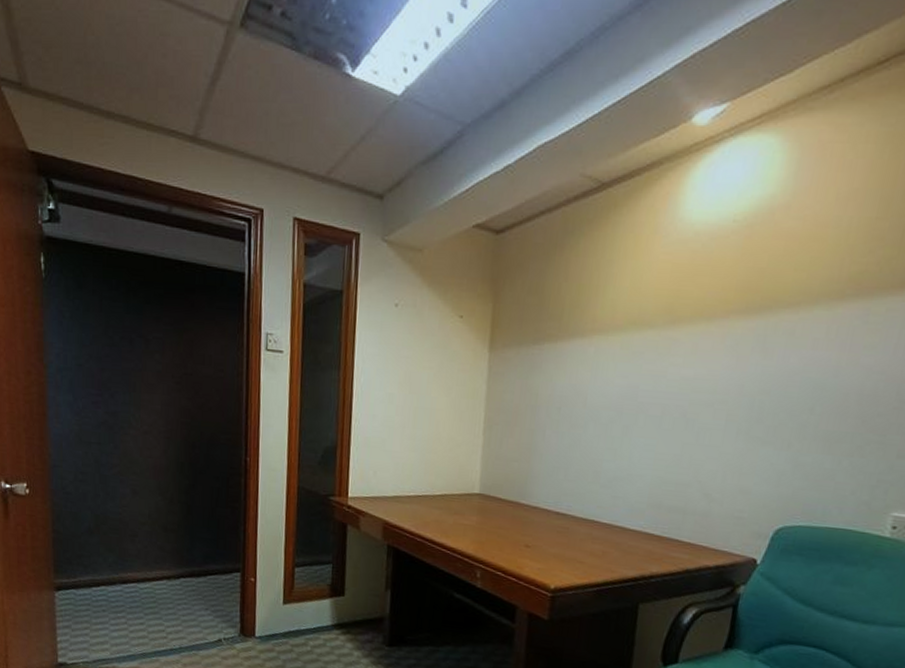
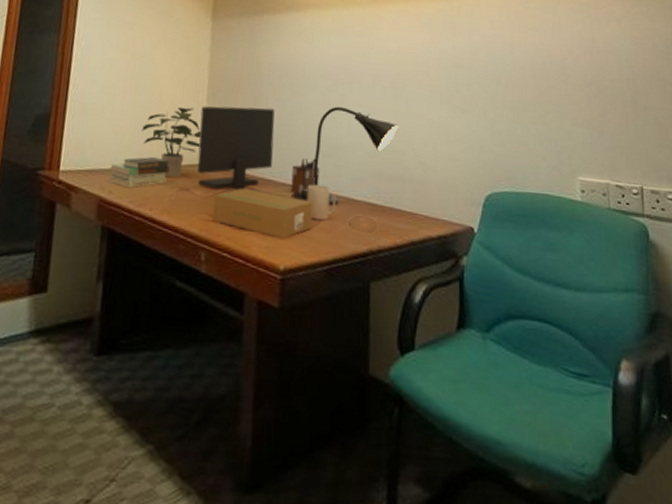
books: none [391,486,447,514] -> present [108,157,170,189]
potted plant: none [421,439,478,506] -> present [142,106,202,179]
computer monitor: none [473,438,552,517] -> present [197,106,275,190]
box: none [488,516,587,563] -> present [212,188,313,239]
desk organizer: none [564,489,596,522] -> present [290,158,320,193]
desk lamp: none [565,438,686,534] -> present [291,106,399,206]
mug: none [580,513,611,548] -> present [306,184,336,221]

